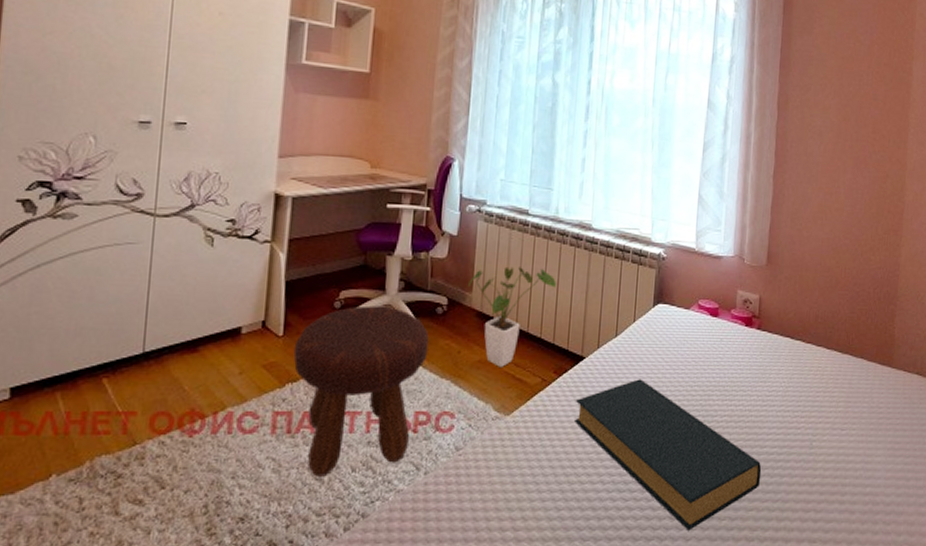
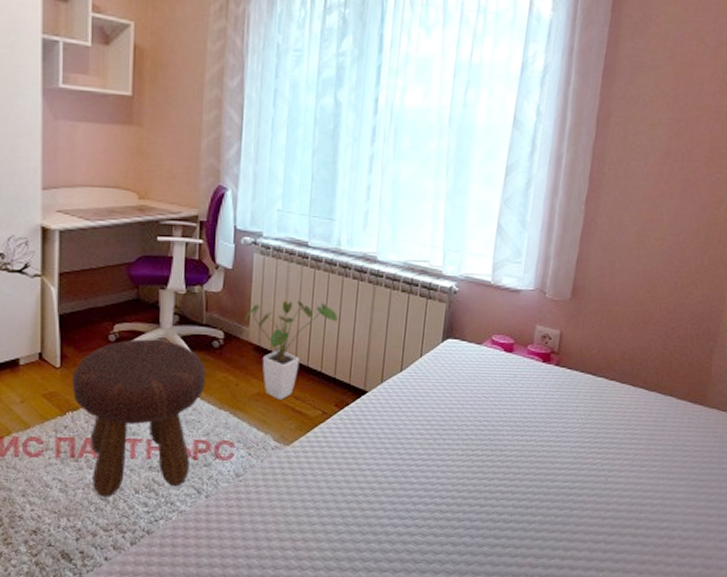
hardback book: present [573,379,762,531] -> none [355,413,551,556]

